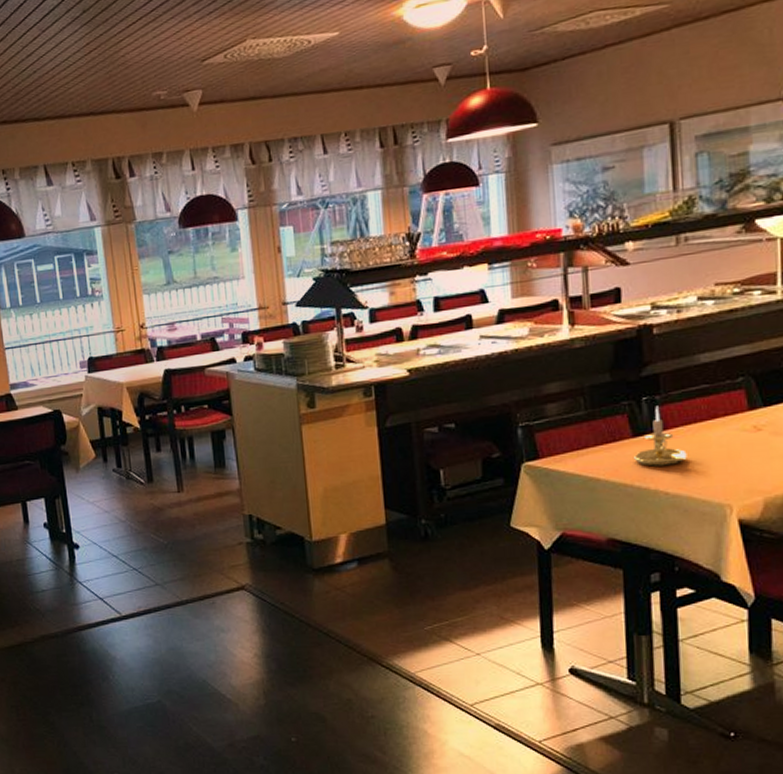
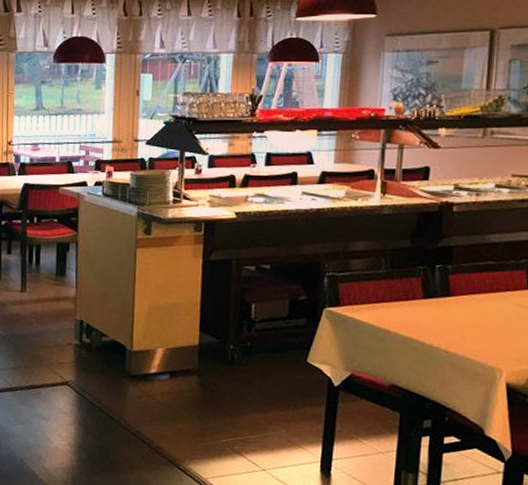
candle holder: present [632,406,687,467] -> none [421,274,469,328]

